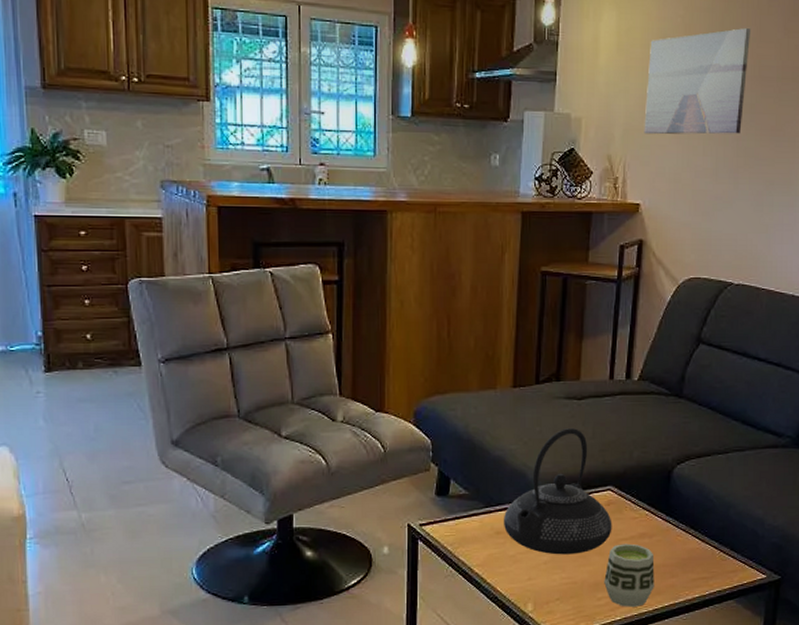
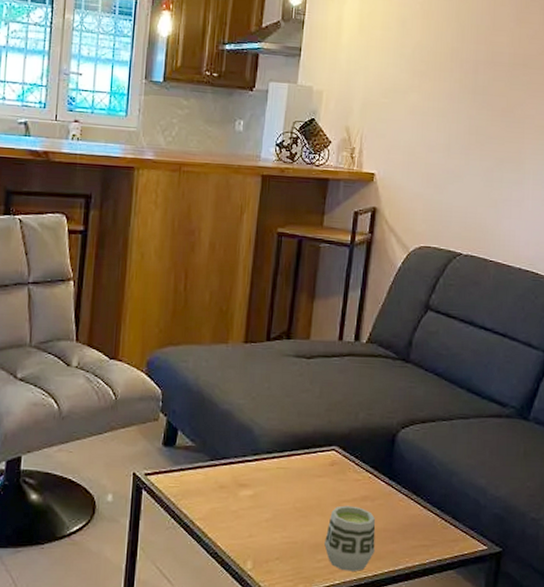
teapot: present [503,428,612,555] -> none [227,386,335,514]
wall art: present [644,27,750,135] -> none [381,16,485,114]

